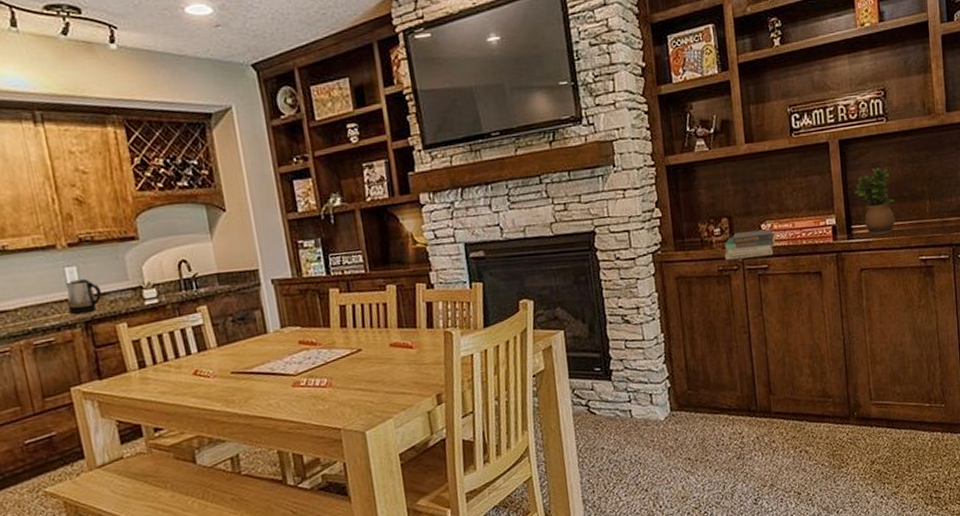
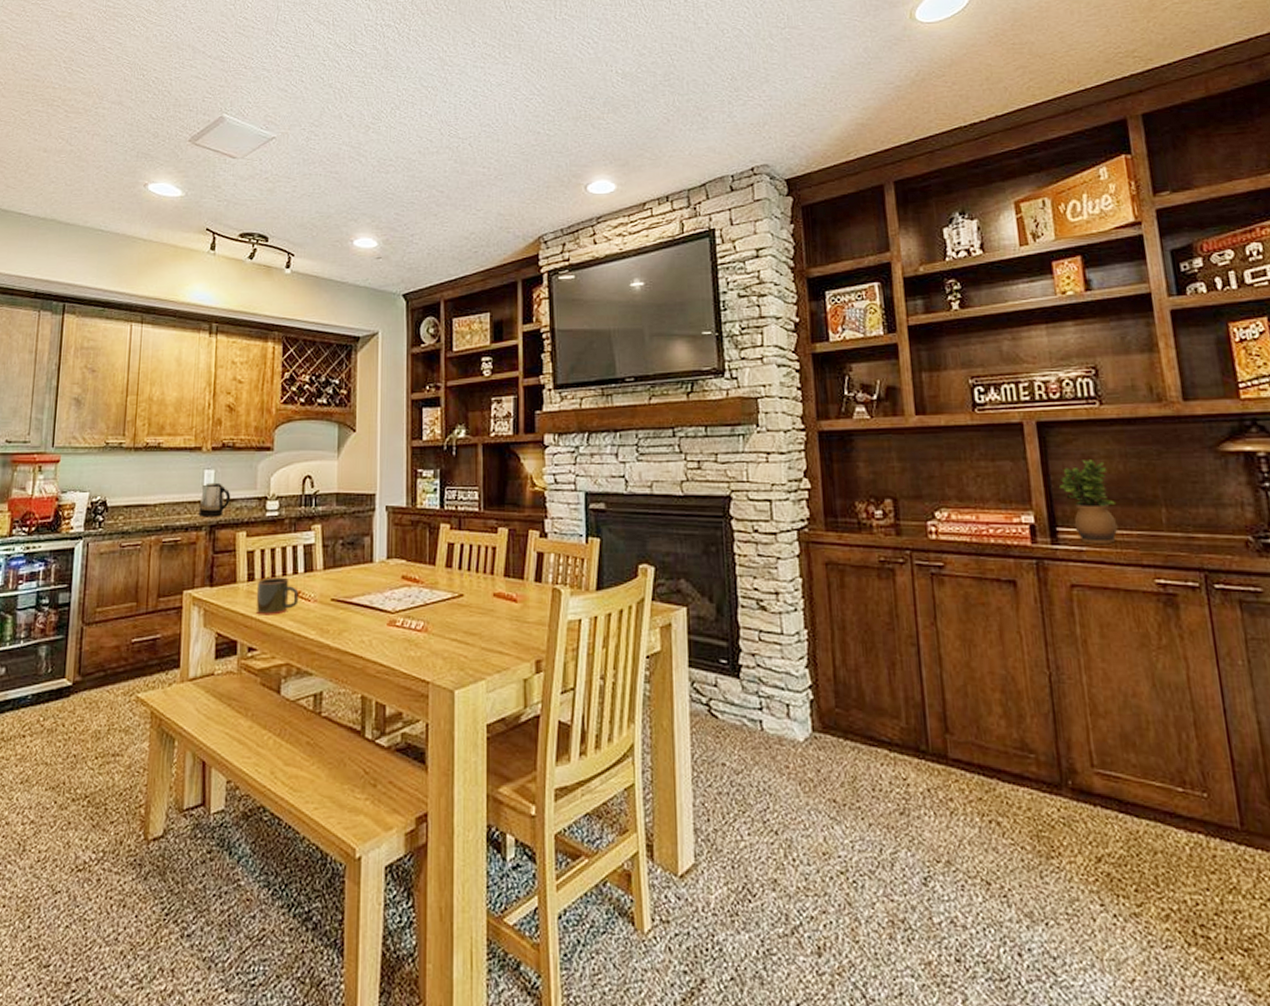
mug: none [150,359,198,398] -> present [256,577,299,615]
books: present [725,228,776,261] -> none [888,518,955,552]

